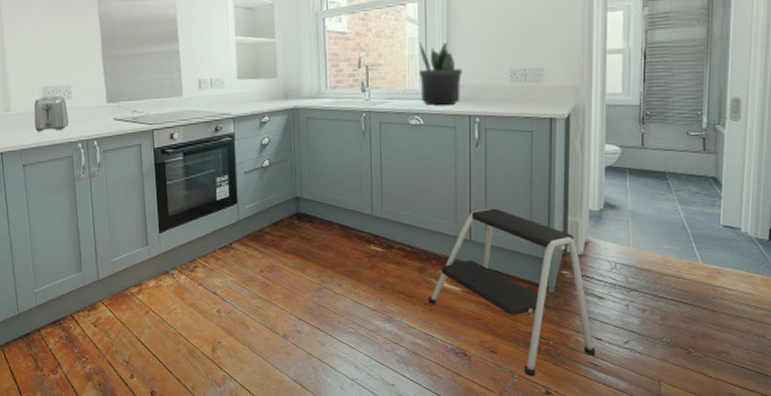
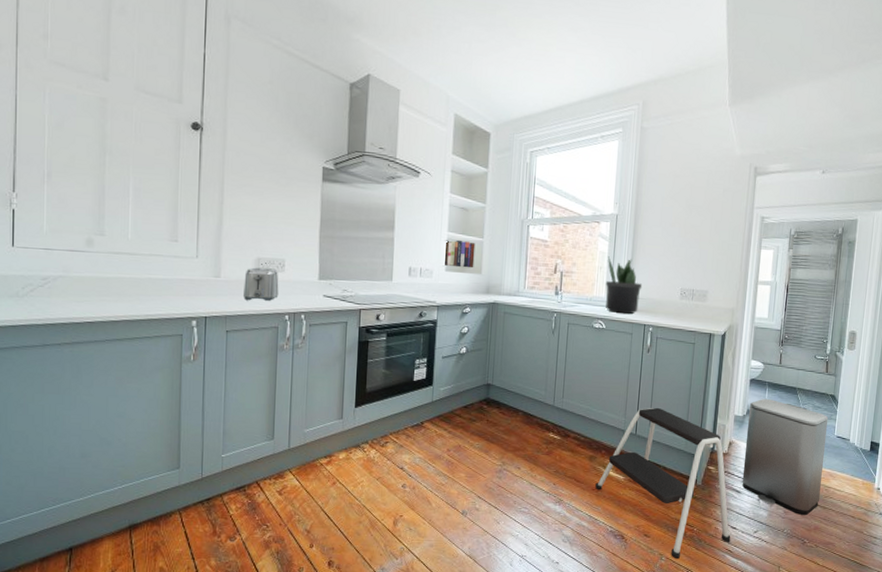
books: none [233,44,268,74] -> present [445,240,476,268]
pedal bin: none [604,188,711,321] -> present [742,399,829,516]

